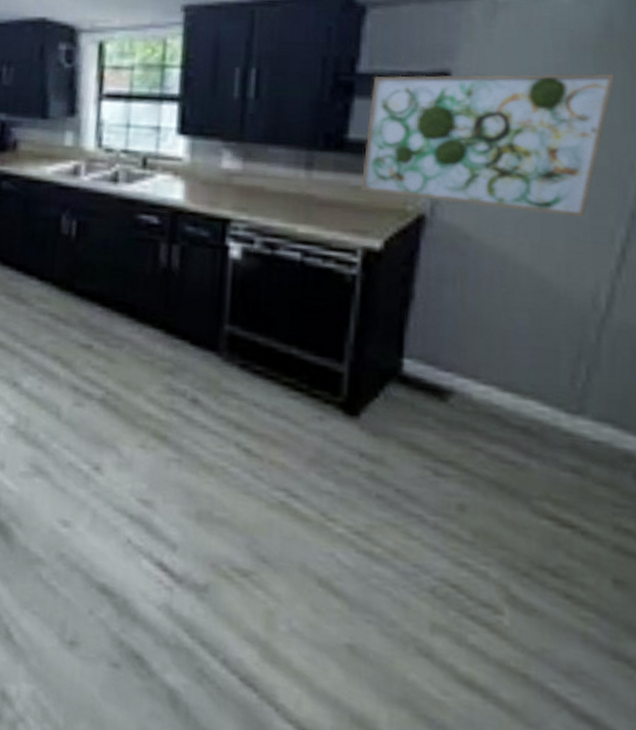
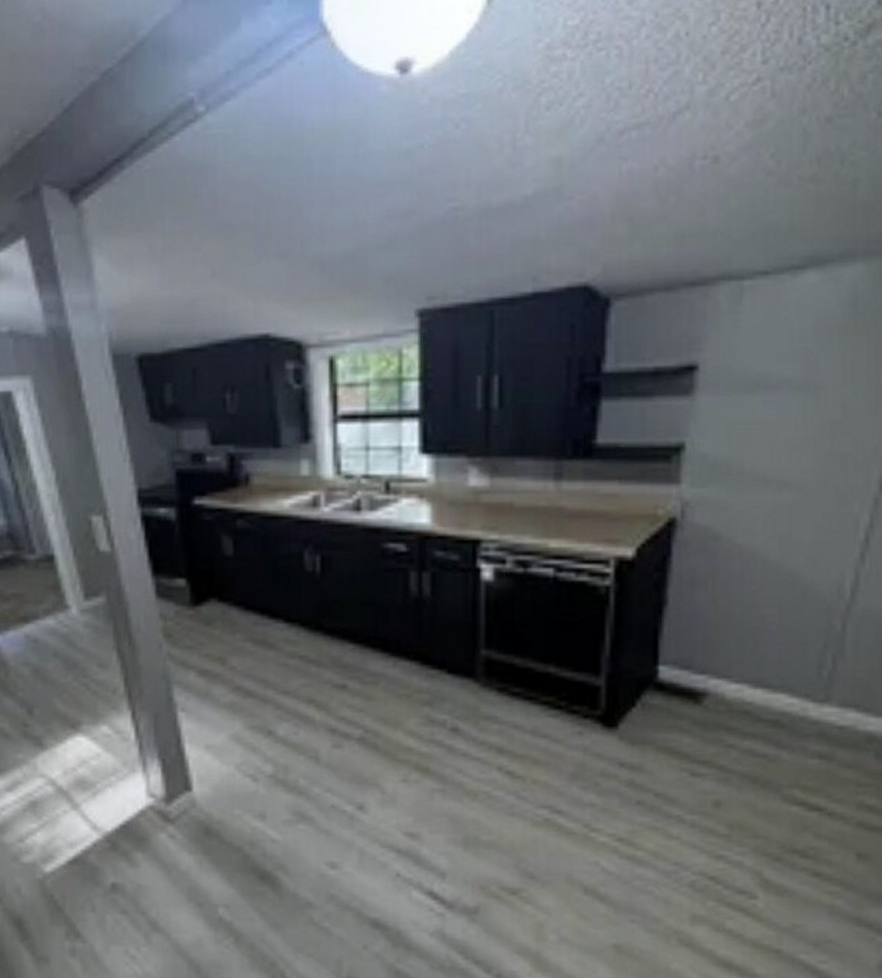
wall art: present [360,73,615,218] -> none [610,355,860,508]

